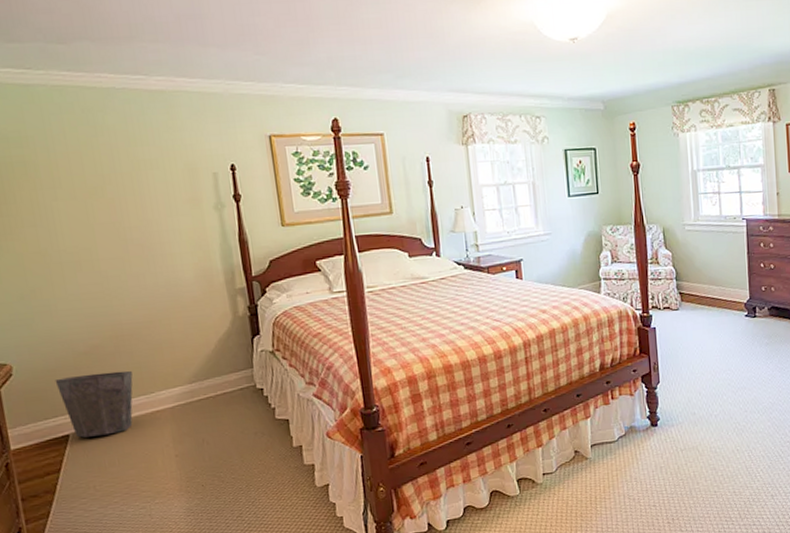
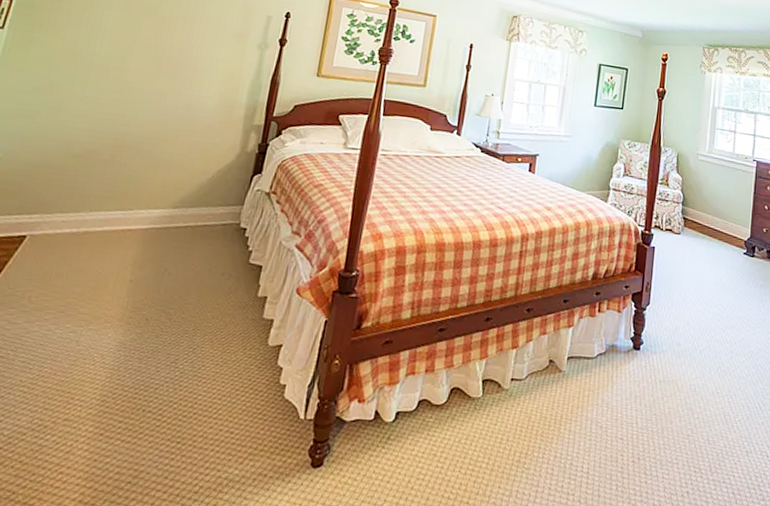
waste bin: present [55,370,133,438] -> none [32,175,118,245]

